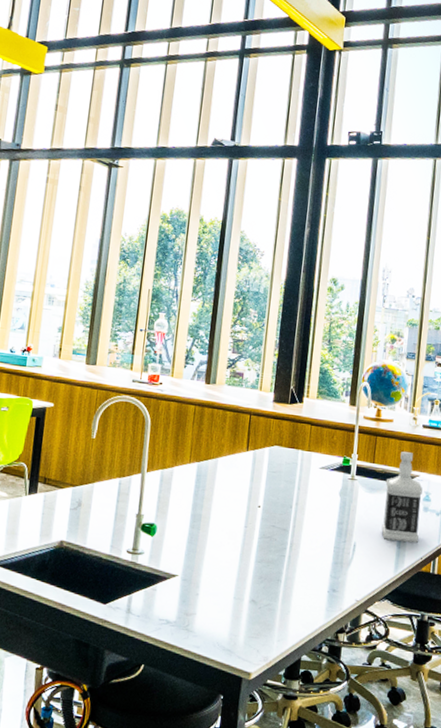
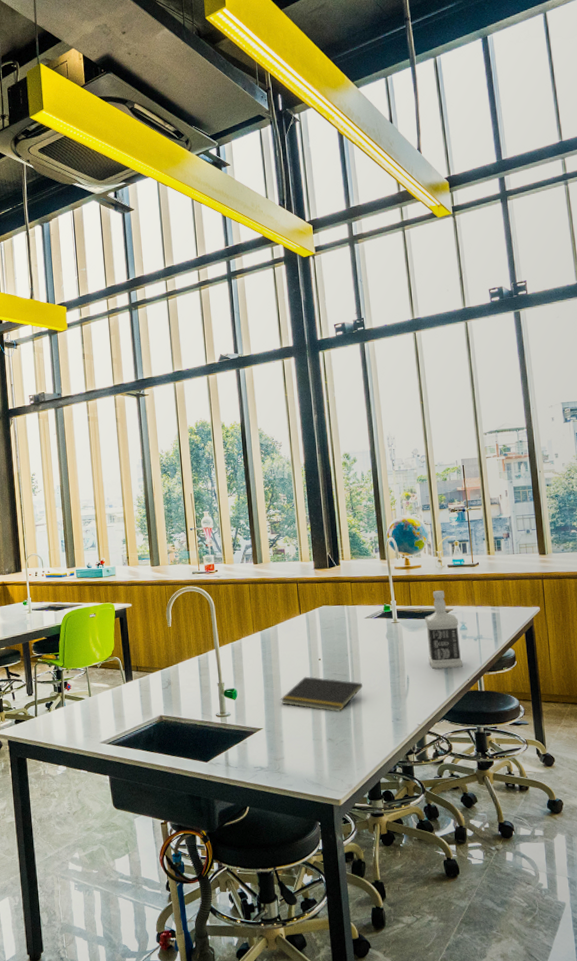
notepad: none [204,523,302,571] -> present [280,676,363,712]

